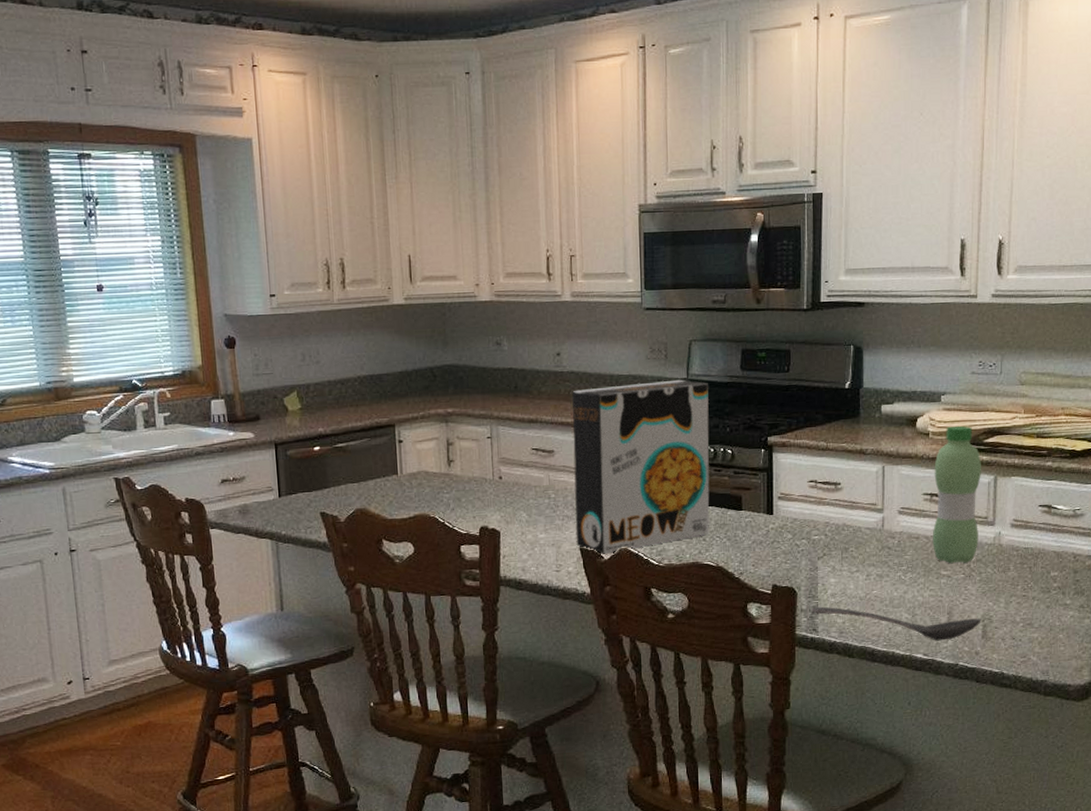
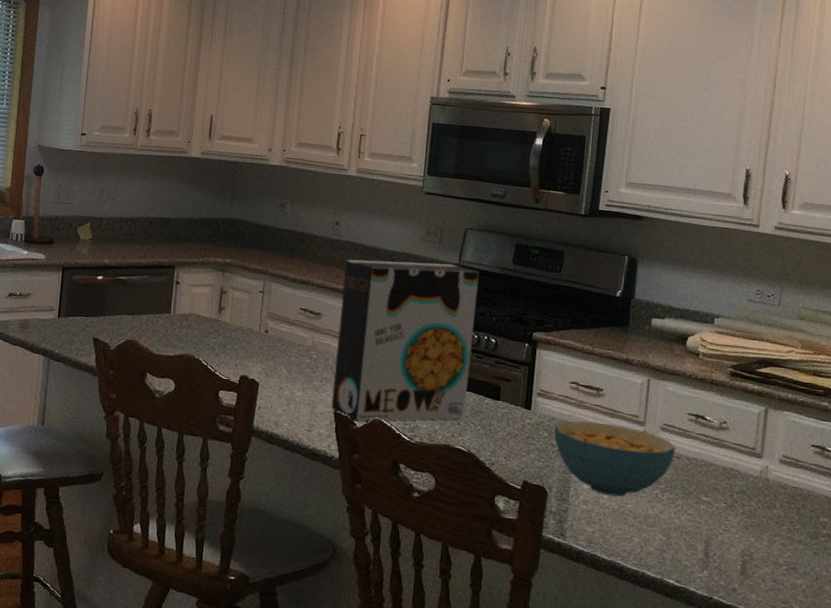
cereal bowl: none [797,516,914,586] -> present [554,421,676,497]
stirrer: present [811,606,981,641] -> none [561,511,741,570]
water bottle: present [932,425,981,564] -> none [694,349,752,493]

